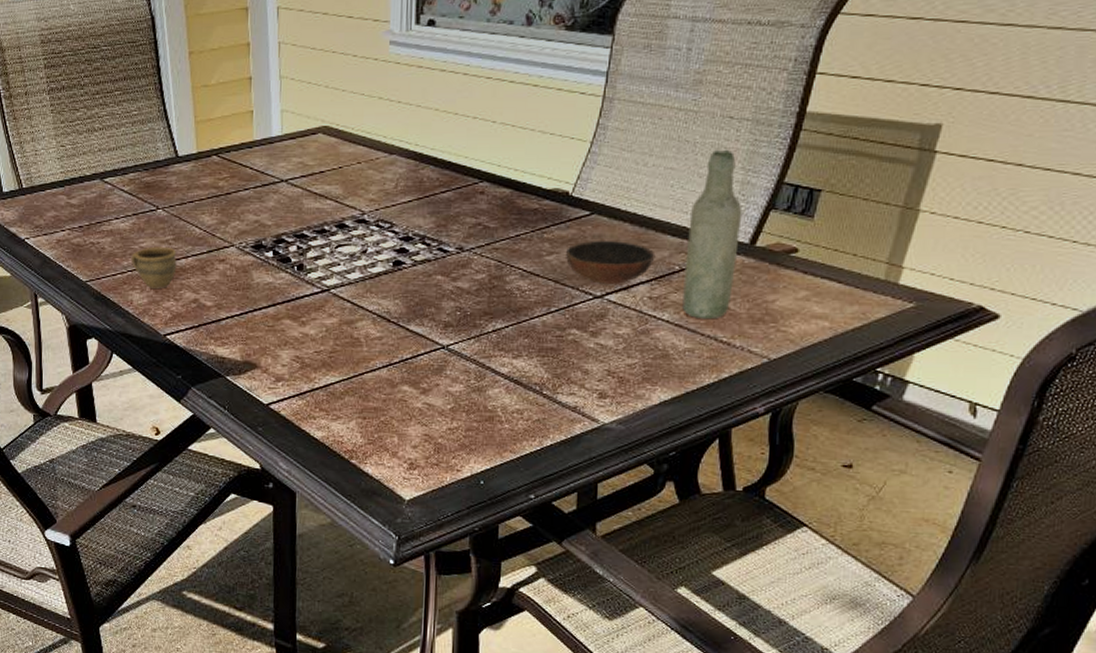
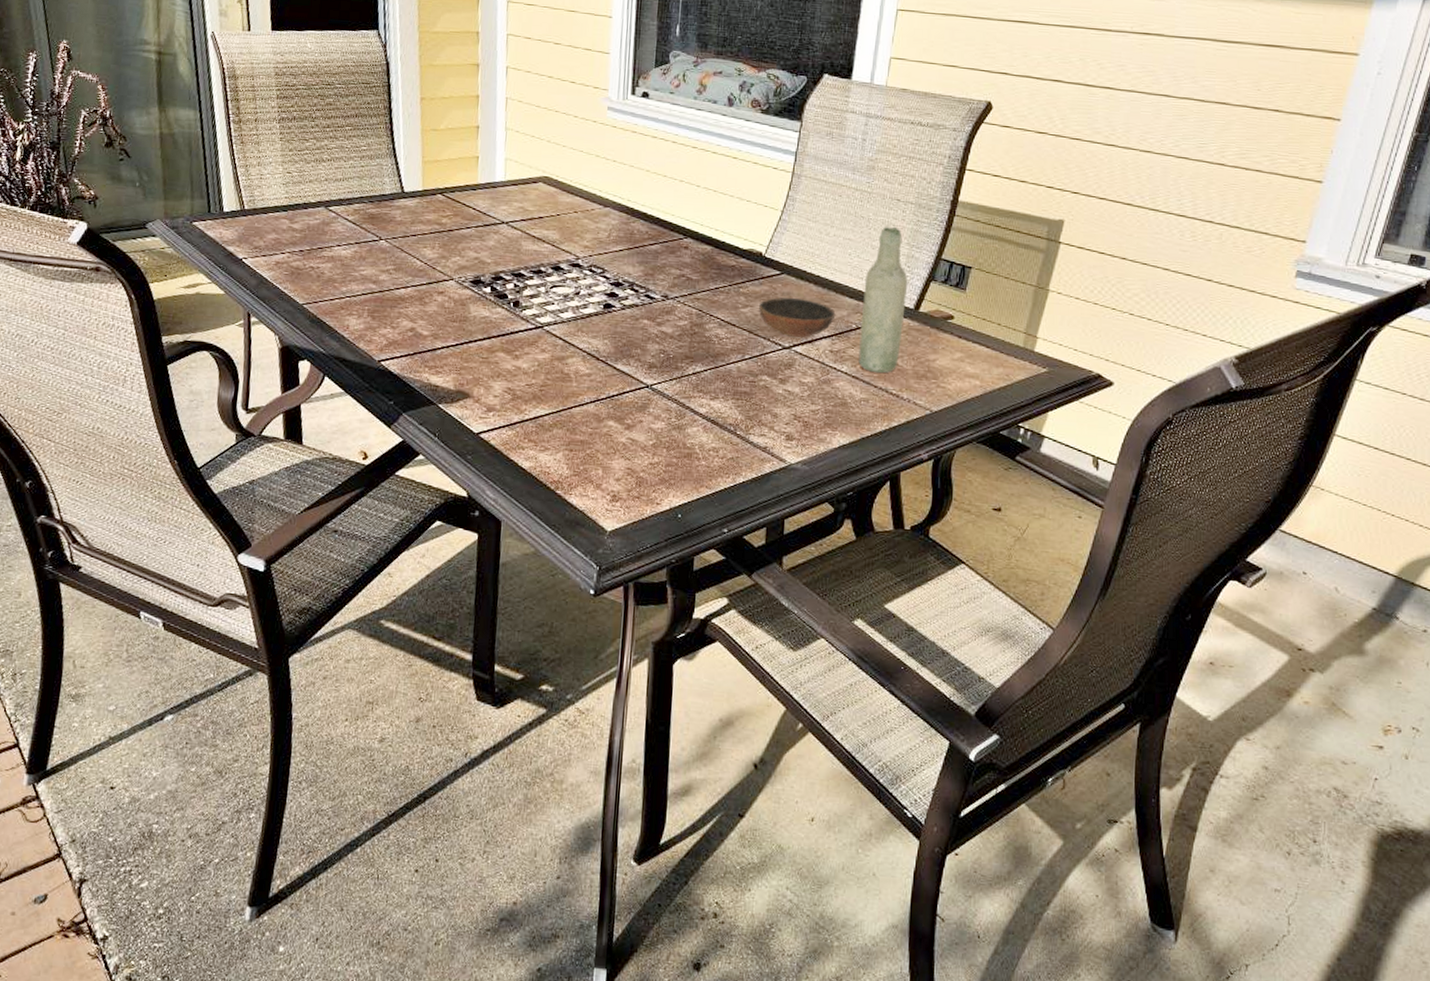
cup: present [131,246,177,288] -> none [350,275,396,316]

